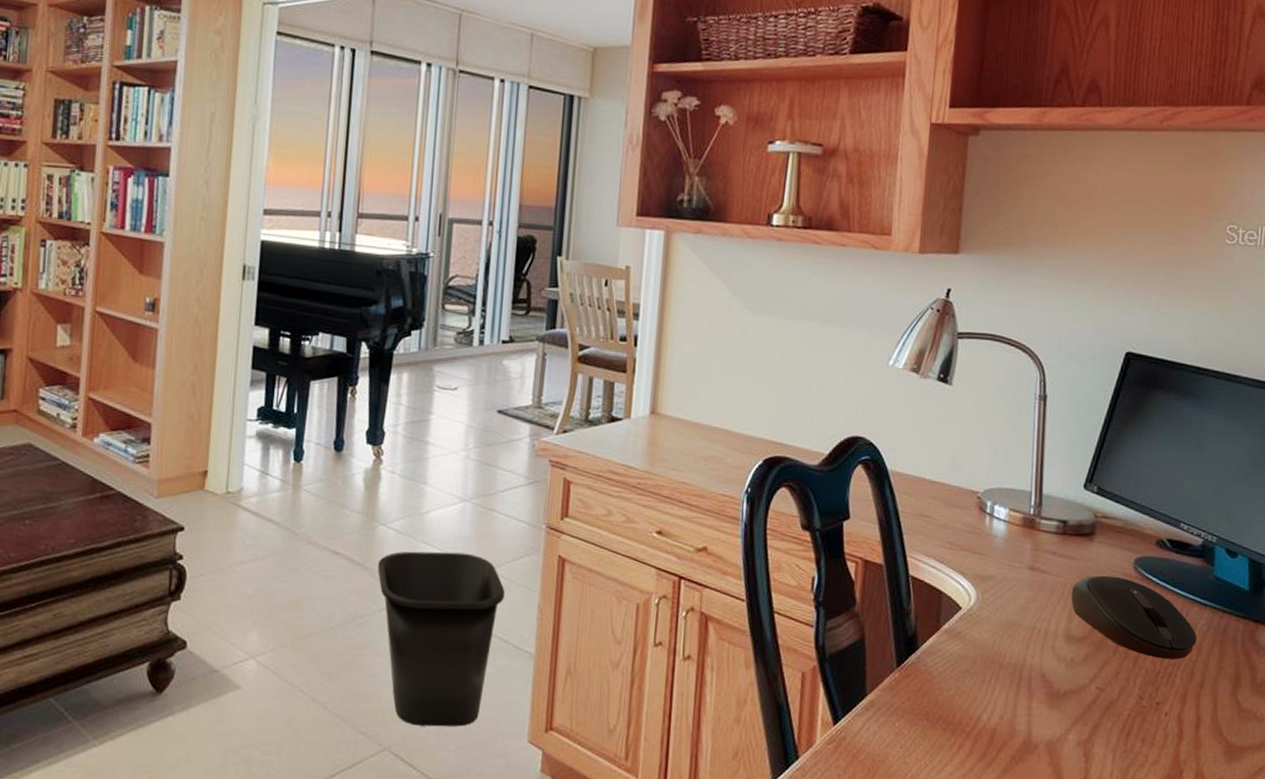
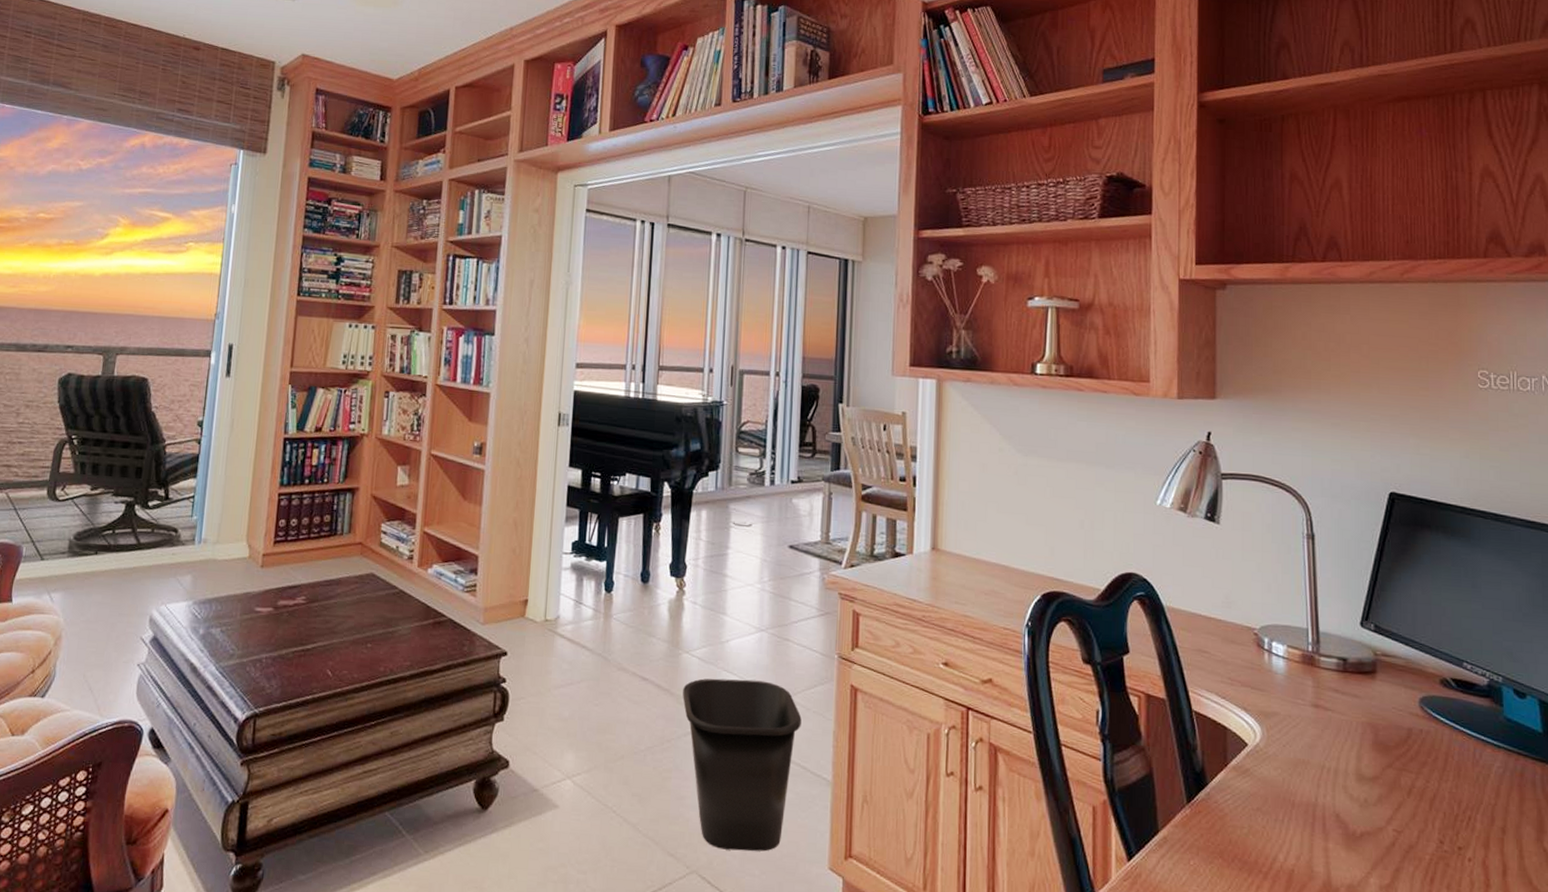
computer mouse: present [1071,575,1197,660] -> none [1358,714,1494,803]

